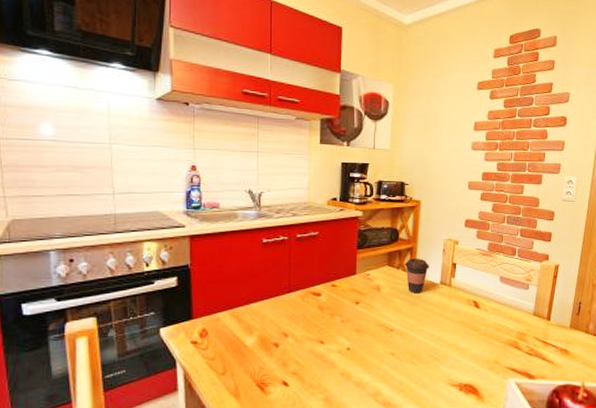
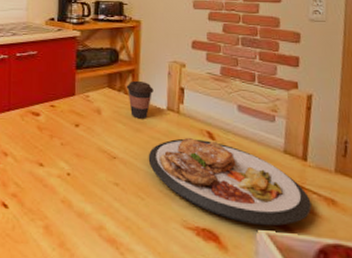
plate: none [422,307,550,377] -> present [148,137,312,226]

